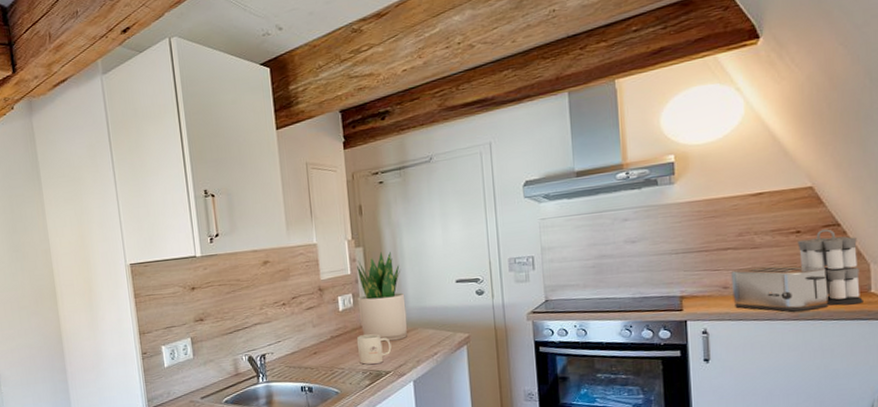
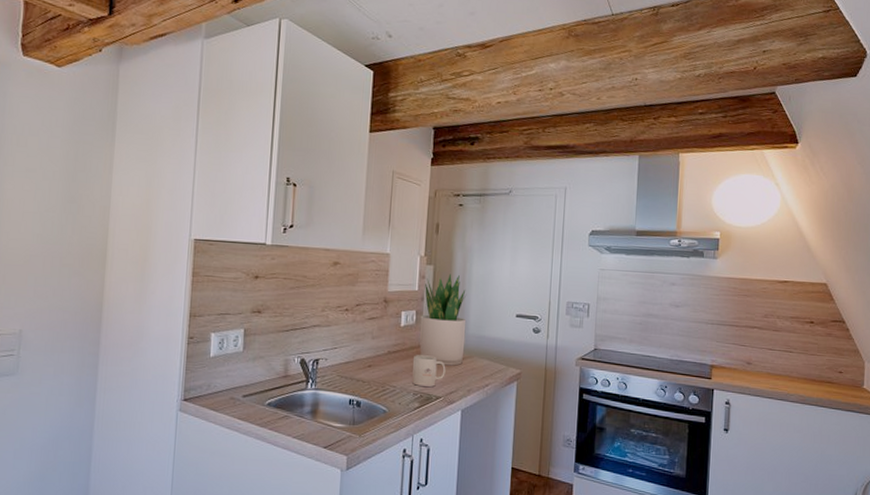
toaster: present [730,265,829,313] -> none [754,347,831,397]
spice rack: present [797,229,863,306] -> none [810,324,857,397]

